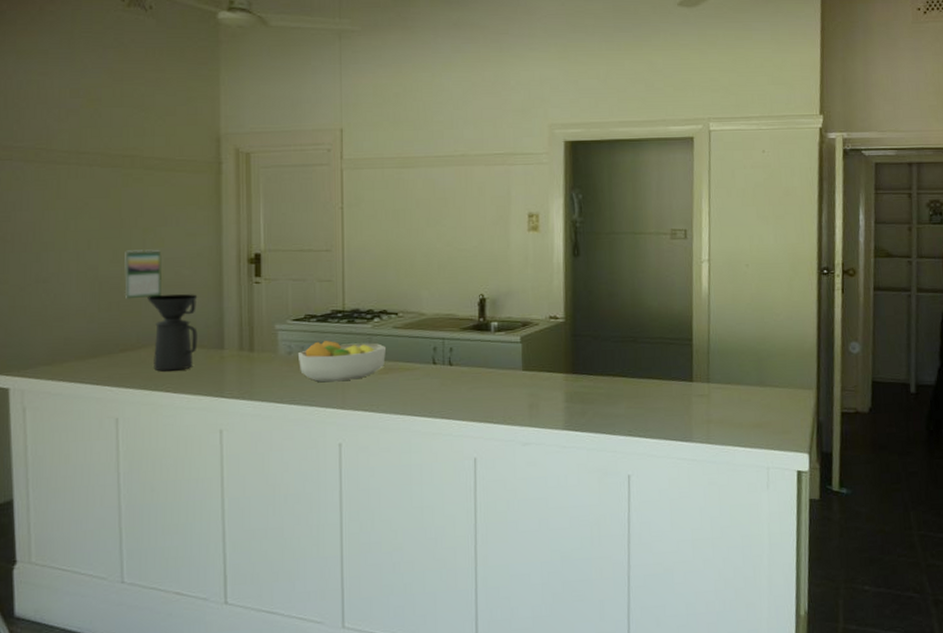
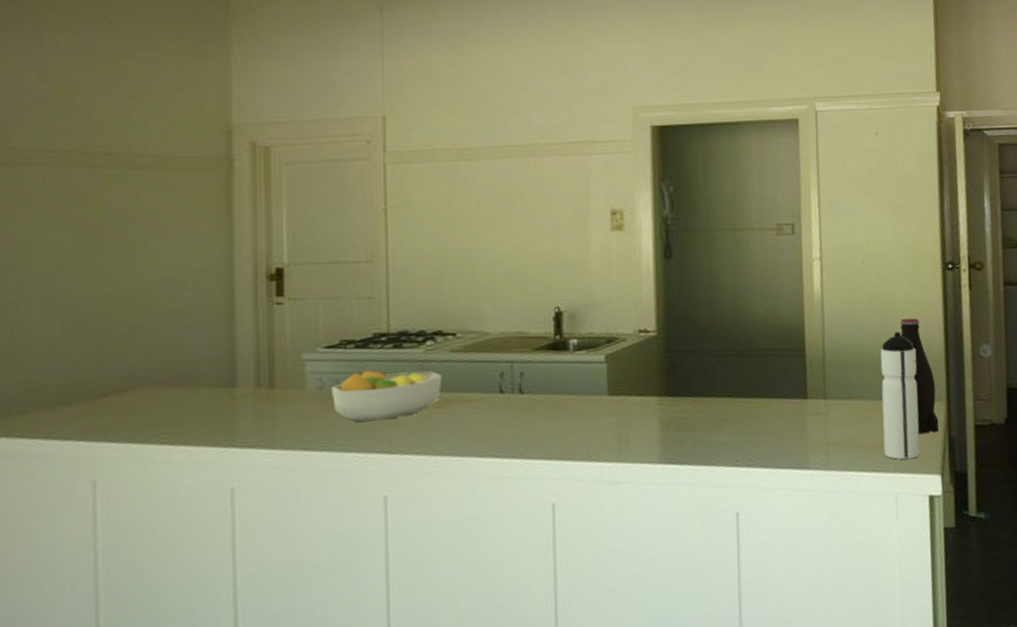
calendar: present [124,249,163,300] -> none [105,267,156,331]
coffee maker: present [147,294,198,372] -> none [136,320,202,419]
water bottle: none [758,327,792,439] -> present [880,331,920,460]
bottle: none [777,315,809,417] -> present [899,317,939,434]

